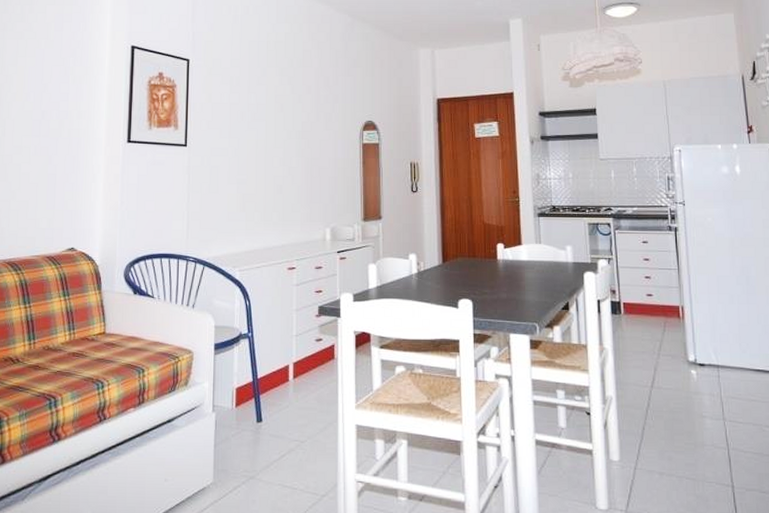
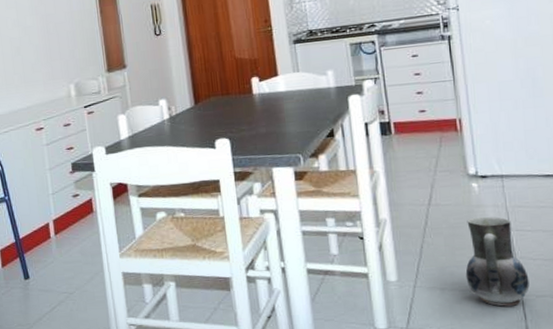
ceramic jug: none [682,404,740,497] -> present [465,216,530,307]

